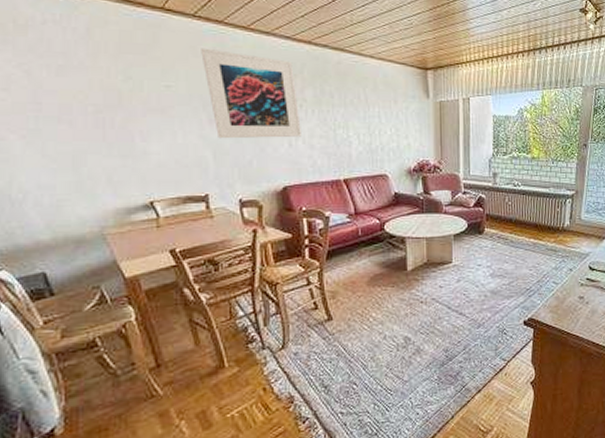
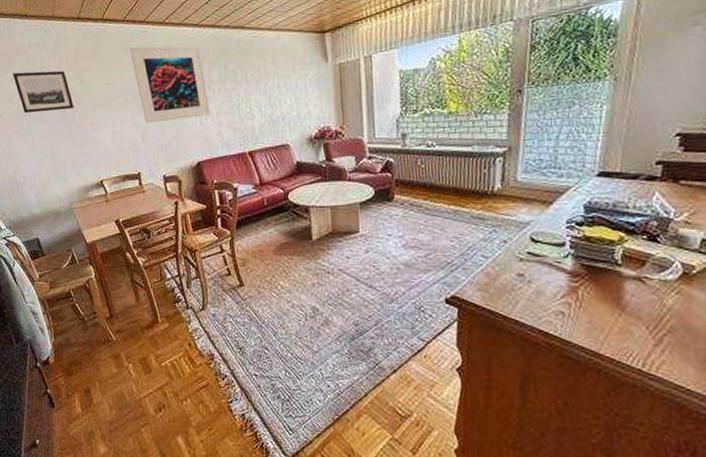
wall art: none [12,53,114,110] -> present [13,70,74,114]

